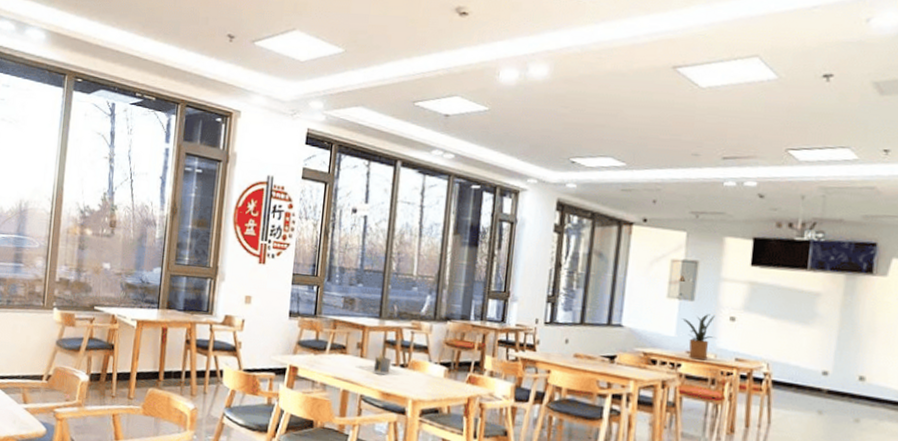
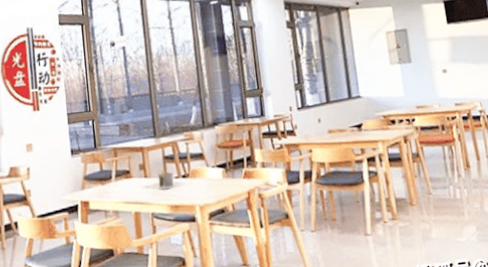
house plant: present [682,314,716,361] -> none [406,71,436,112]

